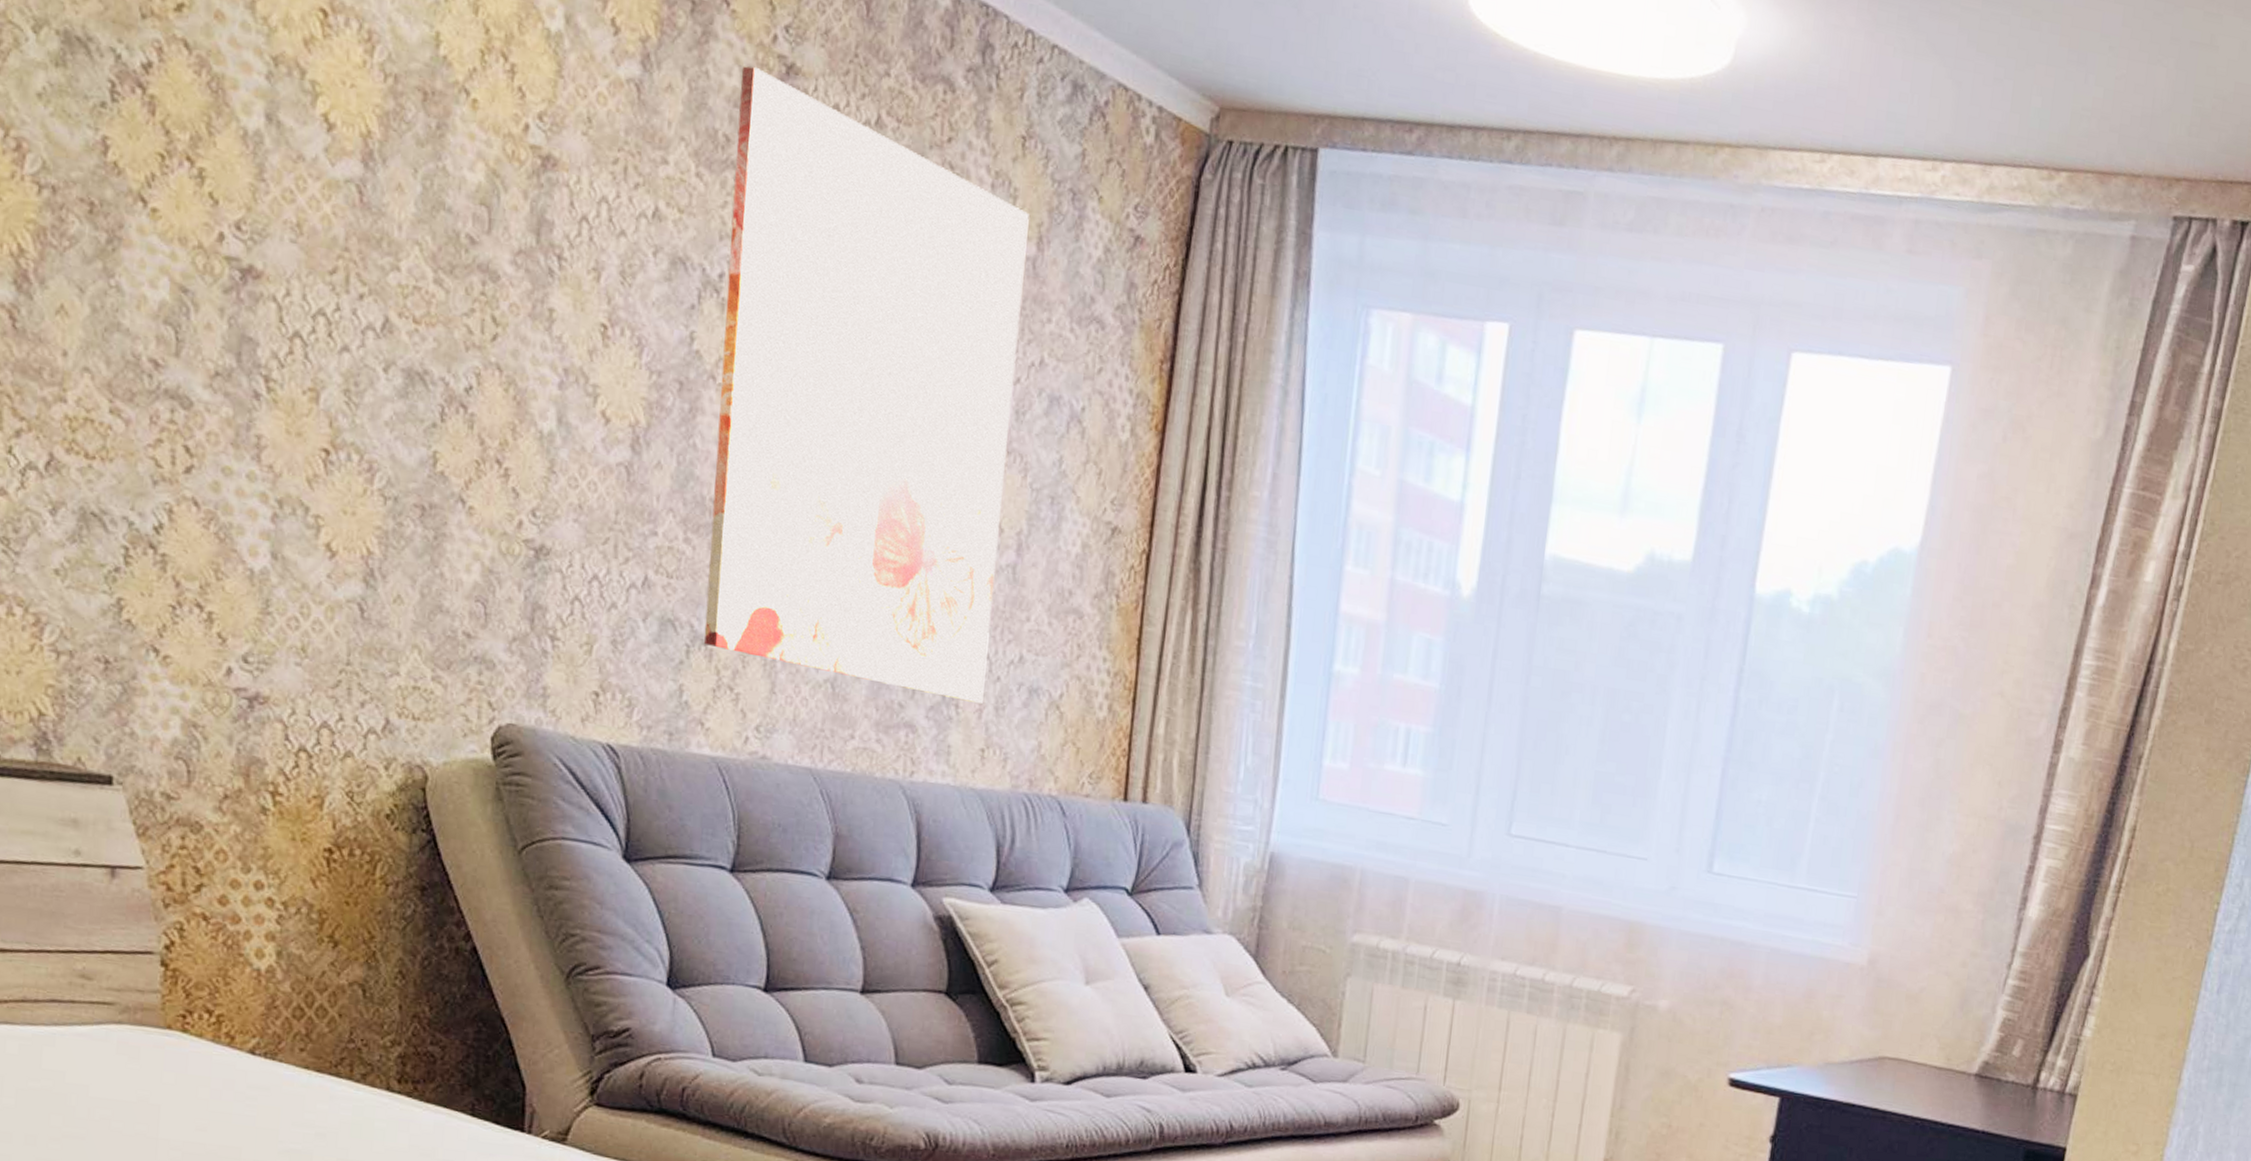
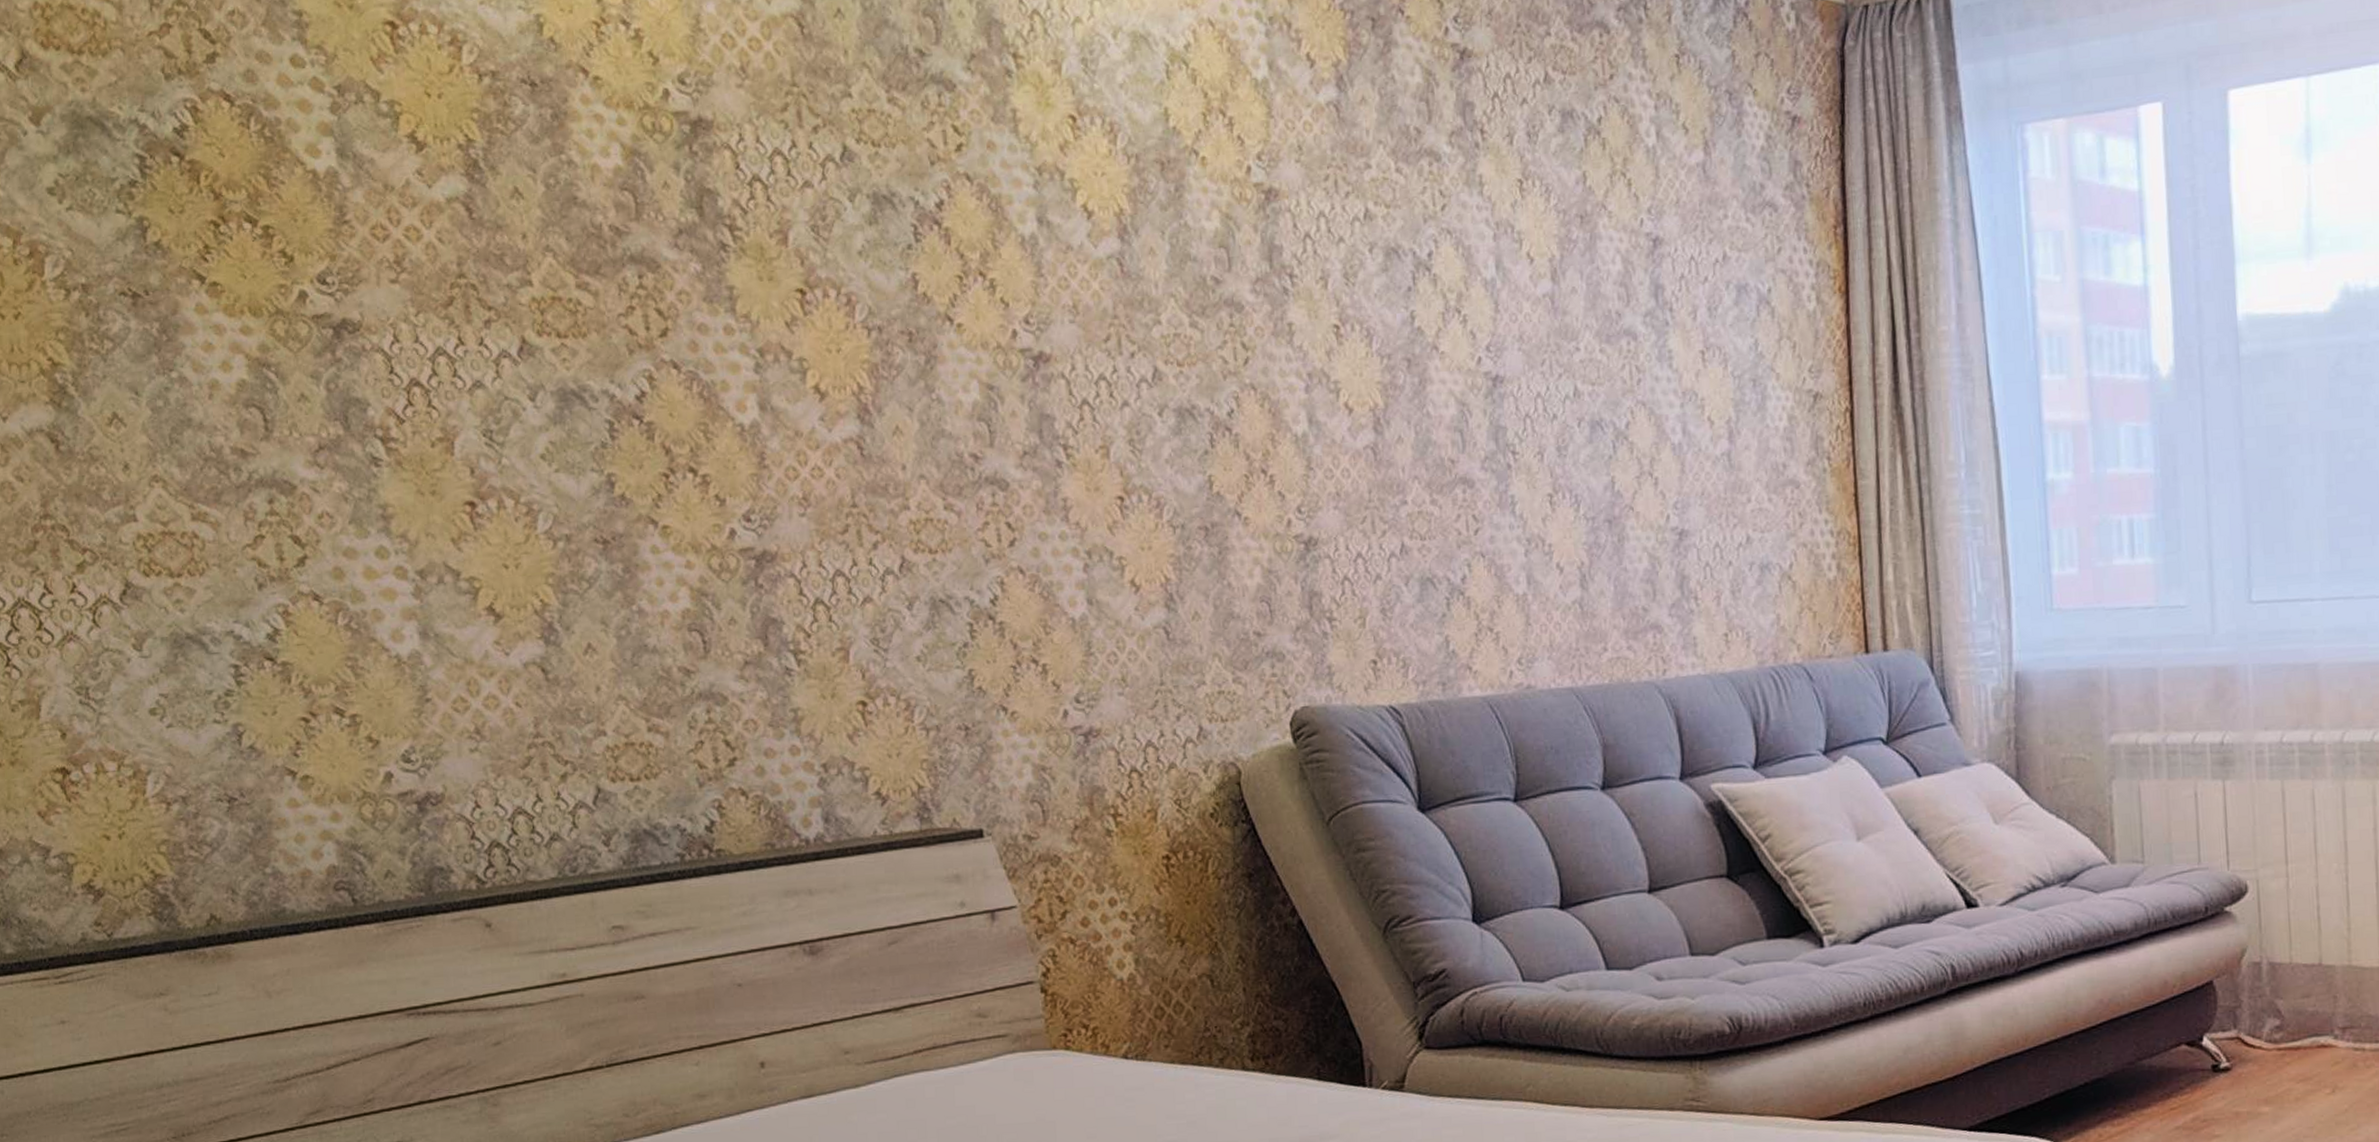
wall art: present [704,66,1029,703] -> none [1422,61,1719,595]

